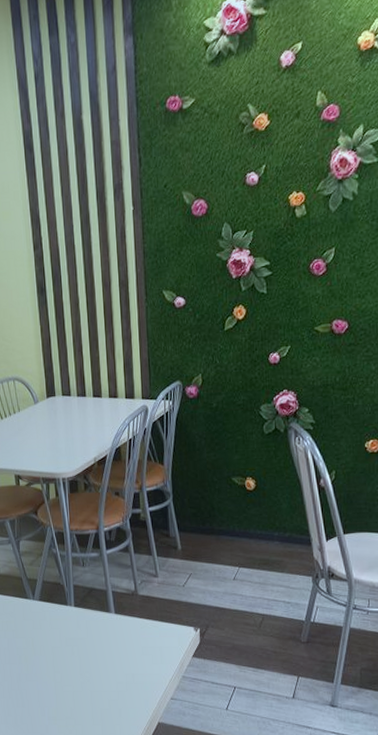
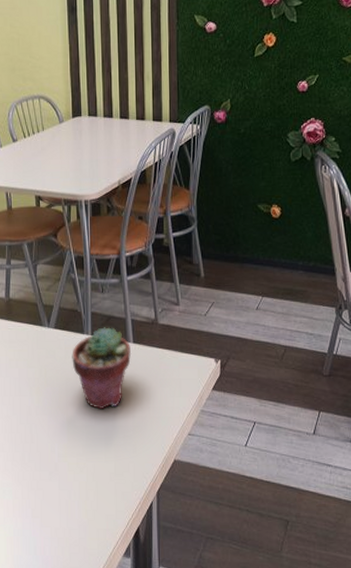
potted succulent: none [56,599,114,676] -> present [72,327,132,410]

